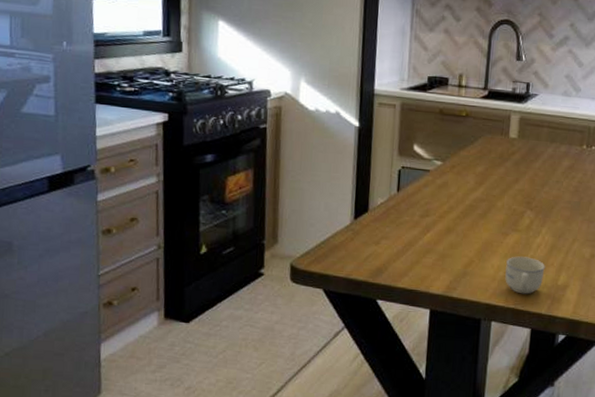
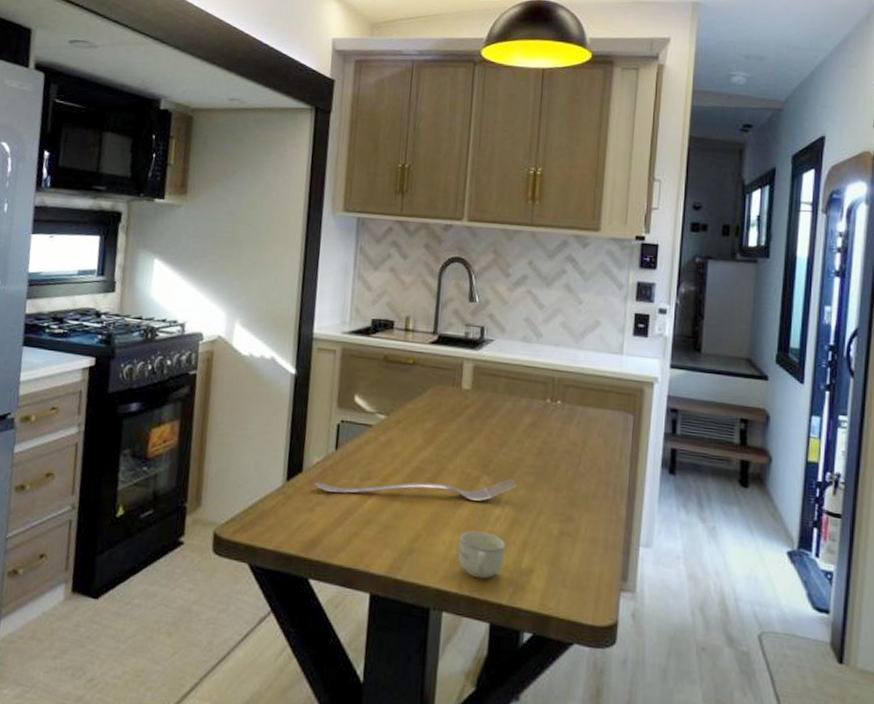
cutting board: none [378,212,557,232] -> present [313,478,518,501]

